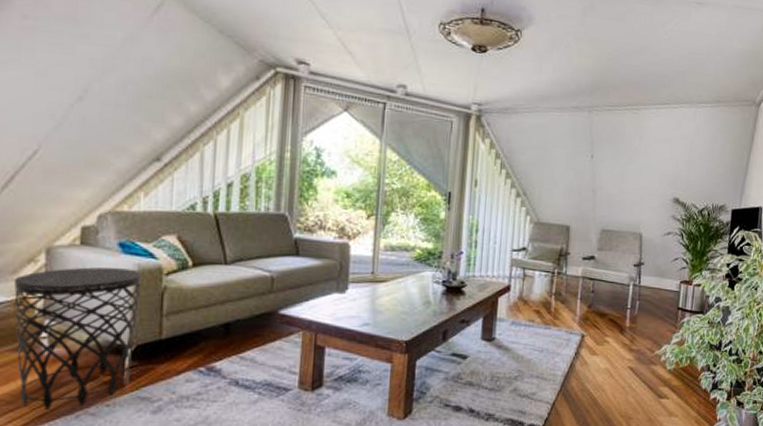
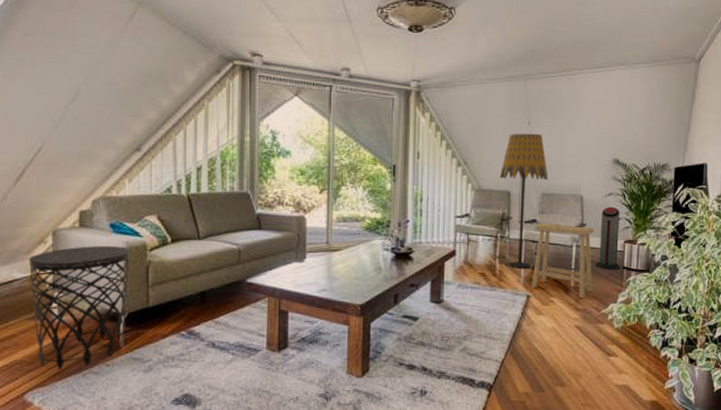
floor lamp: none [559,166,609,308] -> present [499,133,548,270]
stool: none [587,259,652,339] -> present [531,222,595,299]
air purifier: none [651,246,678,310] -> present [596,206,621,269]

